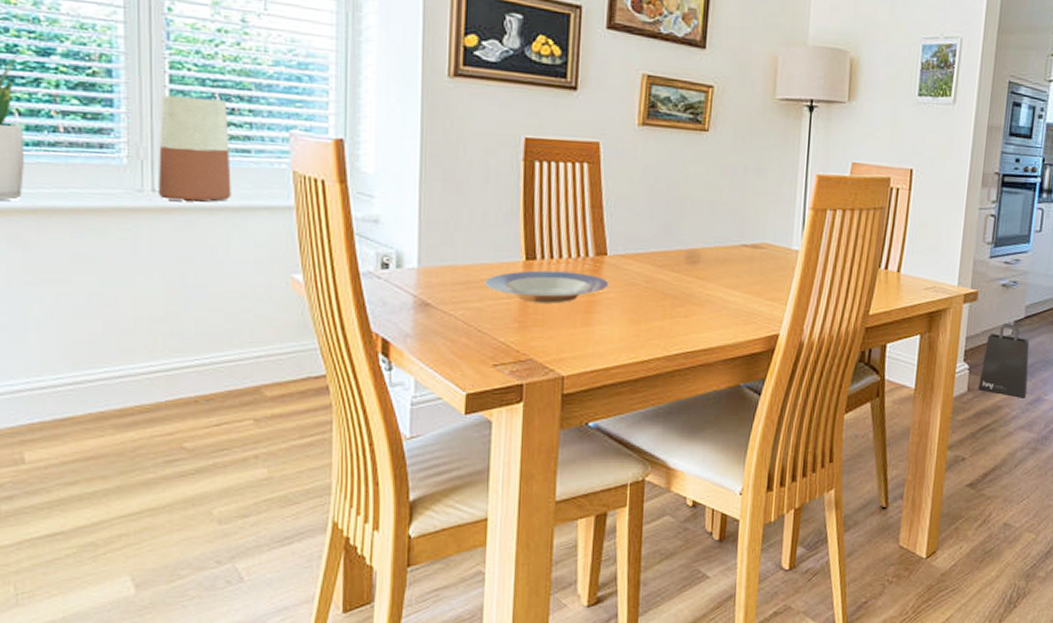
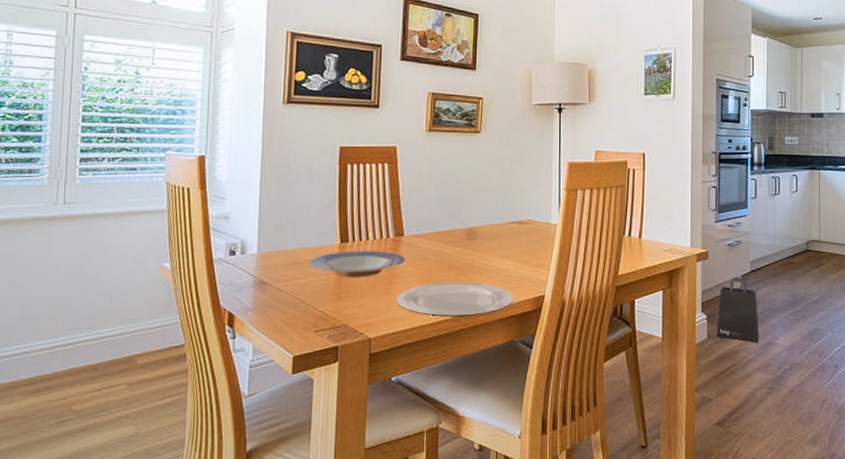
vase: present [159,95,231,202] -> none [68,131,122,210]
plate: none [595,313,743,356] -> present [396,282,515,317]

